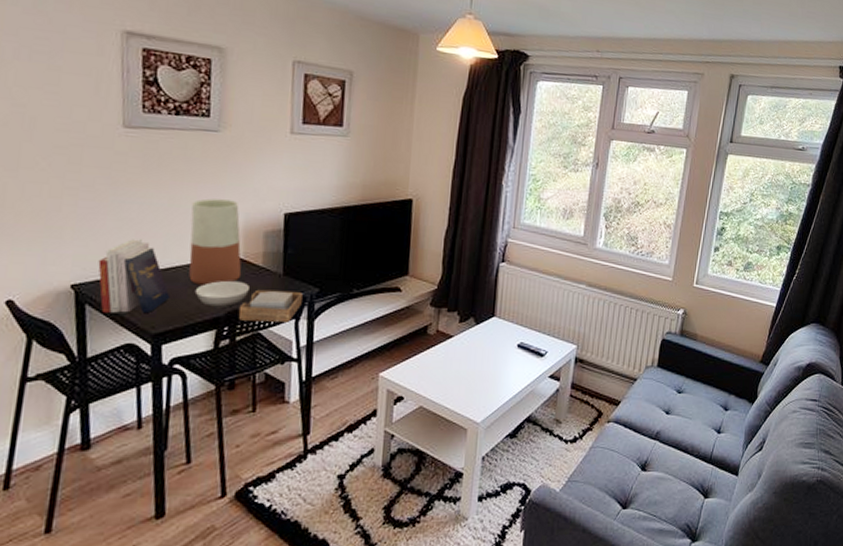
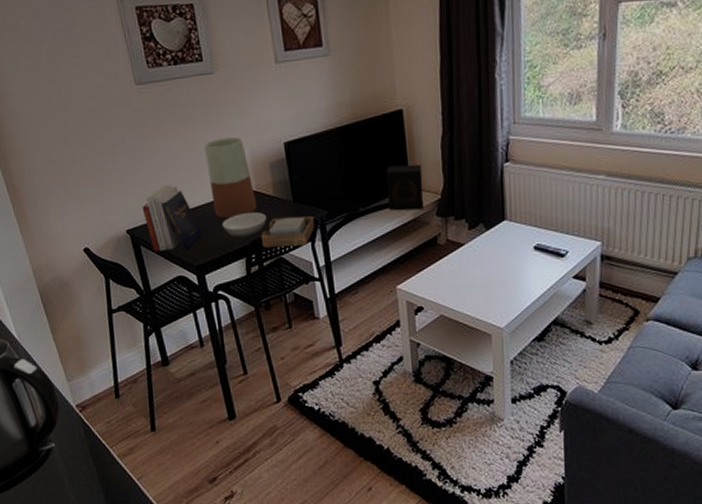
decorative box: none [384,251,423,298] -> present [386,164,424,210]

